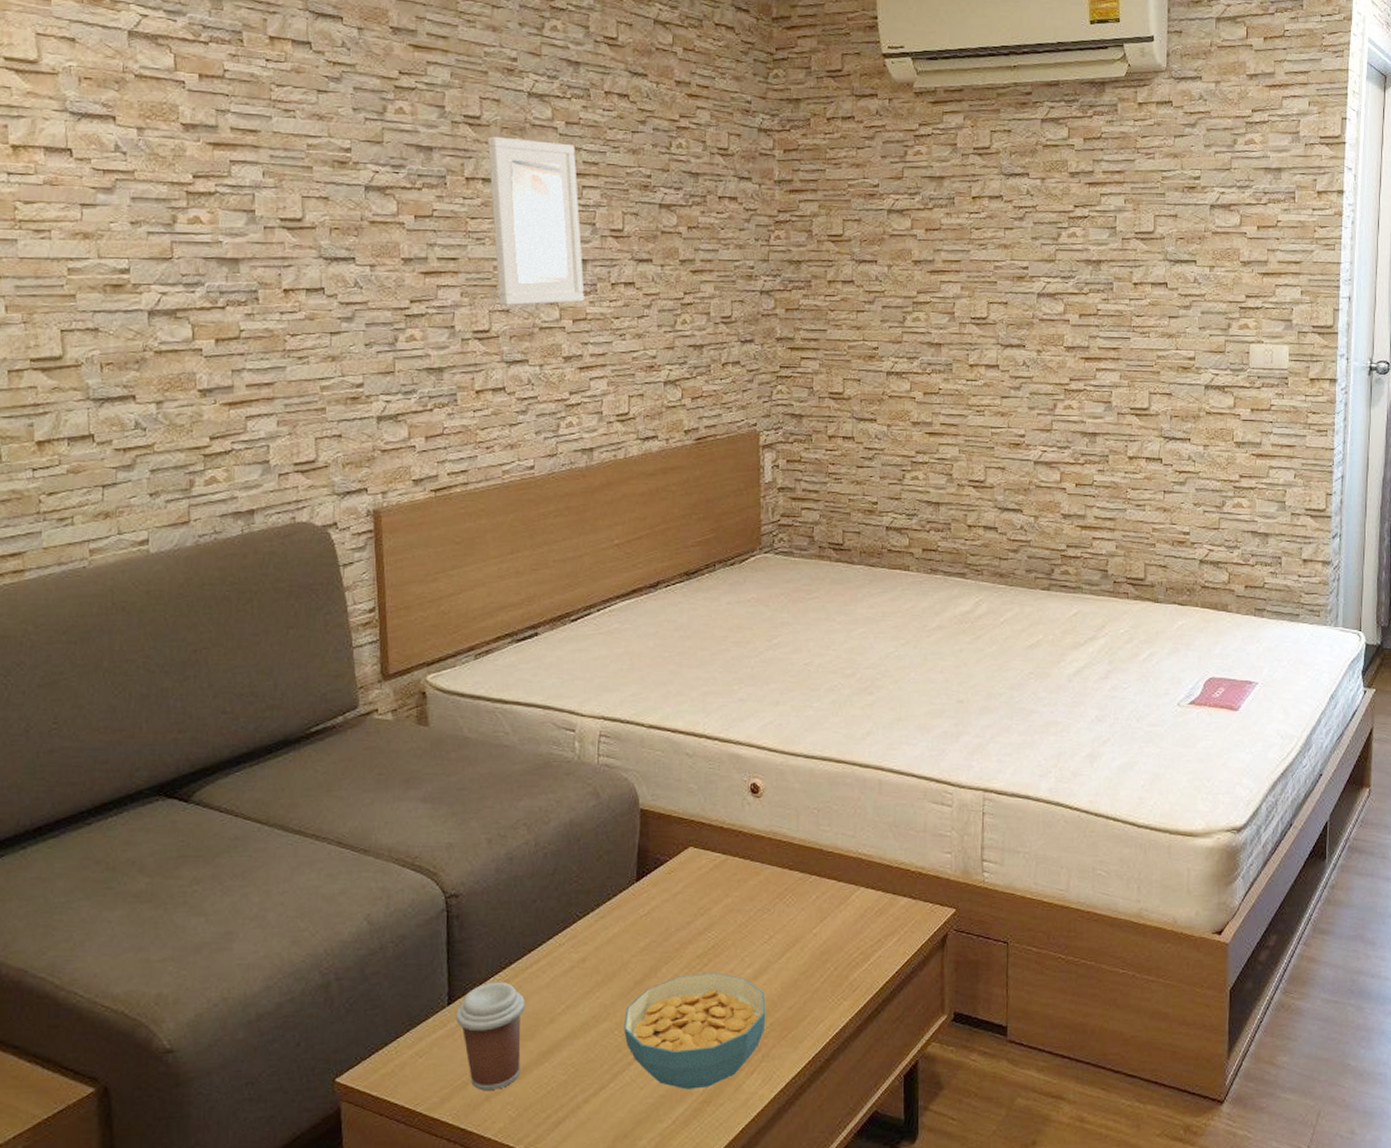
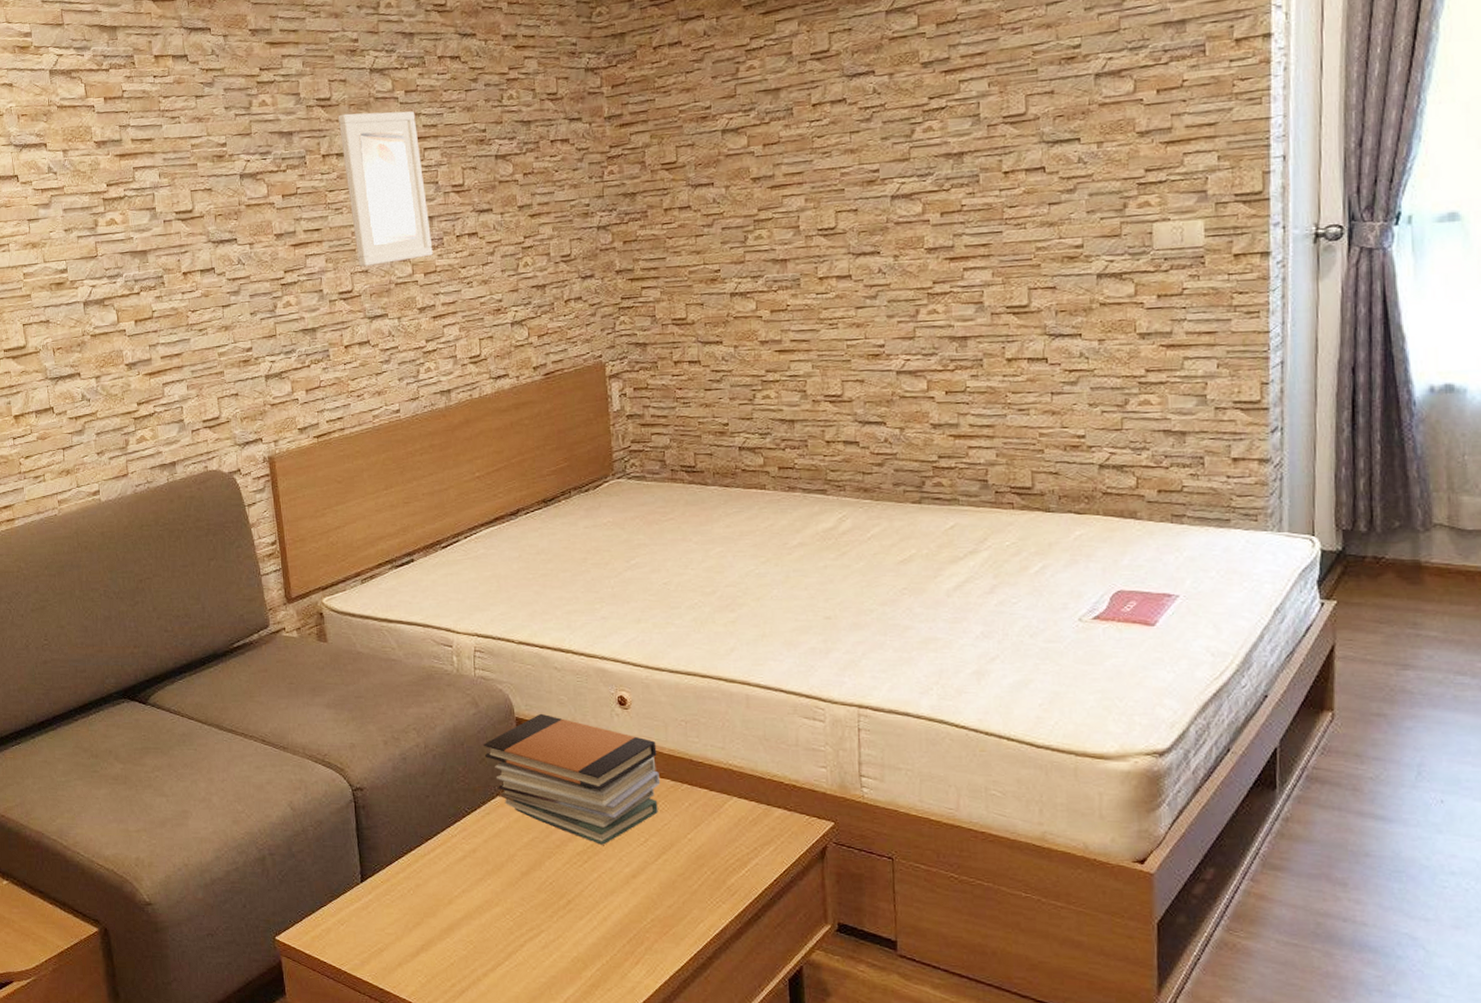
coffee cup: present [456,981,525,1090] -> none [368,865,426,958]
book stack: none [602,803,788,945] -> present [484,713,660,845]
cereal bowl: present [624,972,766,1090] -> none [514,869,647,974]

